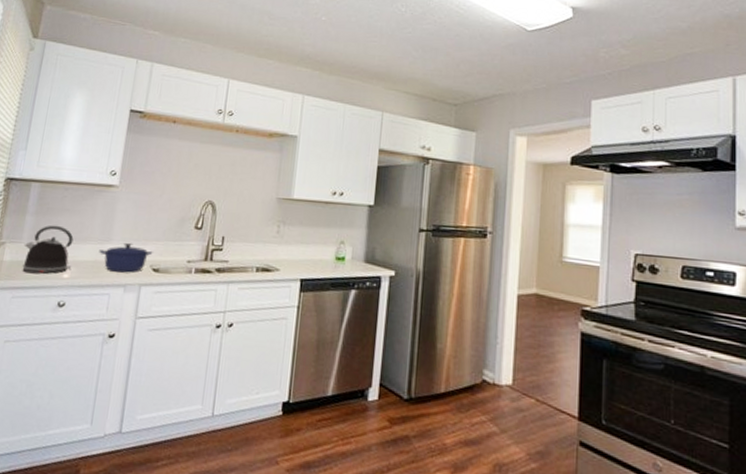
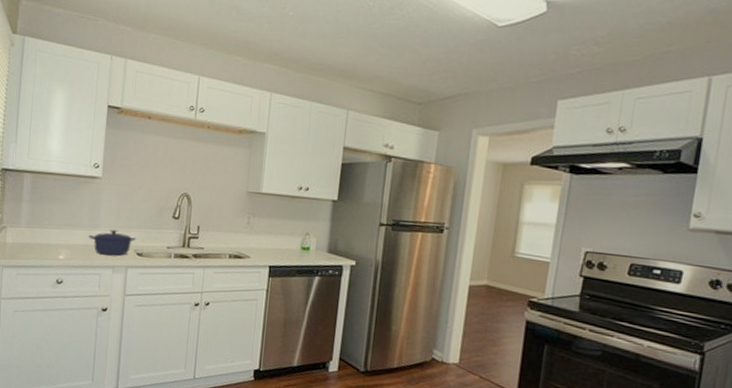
kettle: present [22,225,74,275] -> none [22,212,66,256]

